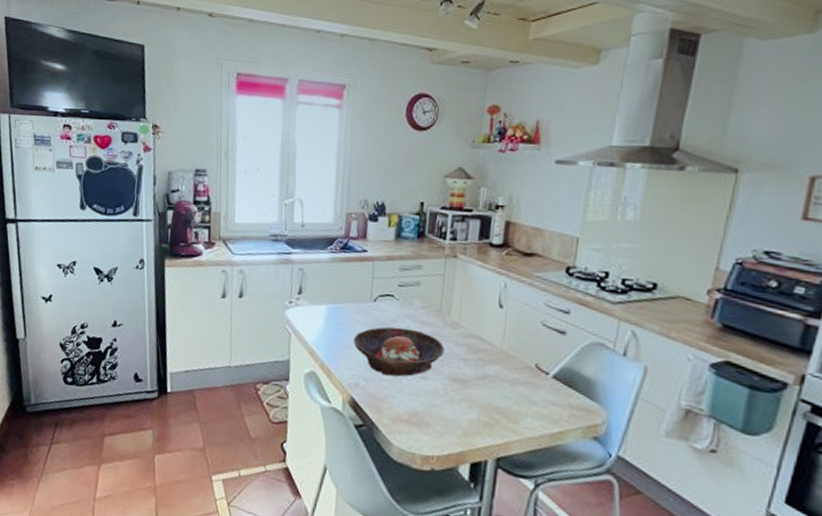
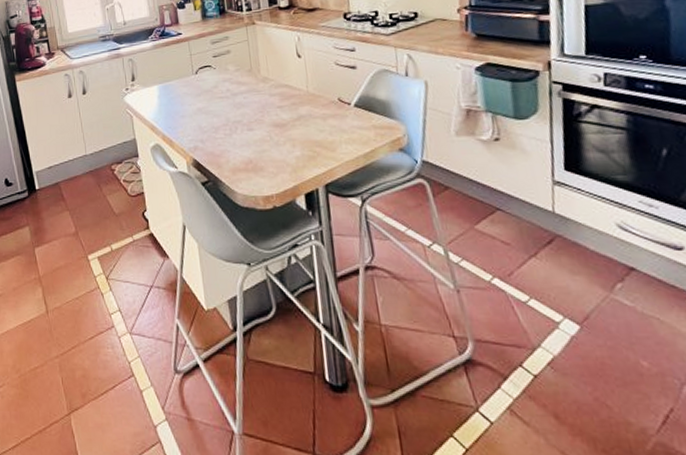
bowl: present [353,326,444,377] -> none [185,90,262,135]

